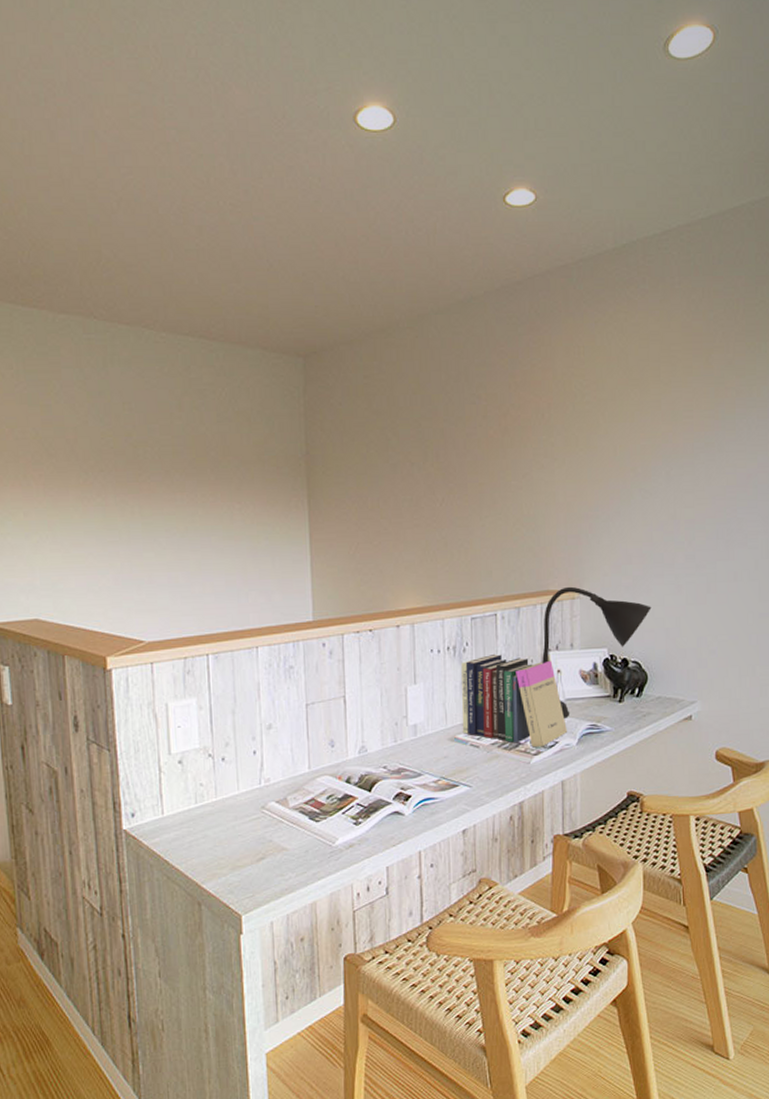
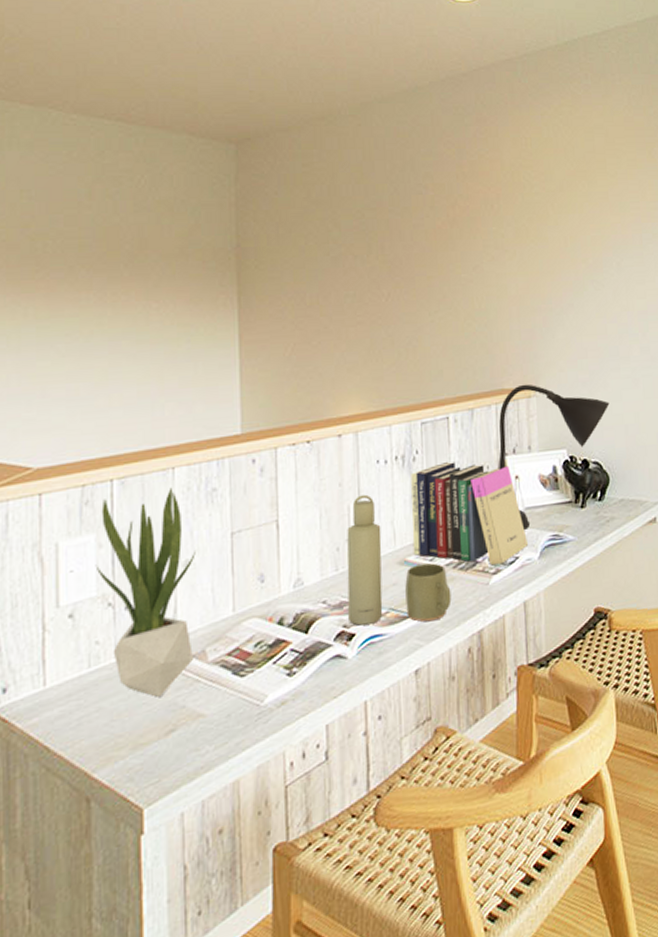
potted plant: none [197,663,277,831] -> present [95,487,196,697]
bottle: none [404,678,435,789] -> present [347,494,383,626]
mug: none [455,741,496,791] -> present [405,563,452,622]

